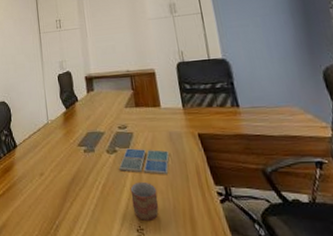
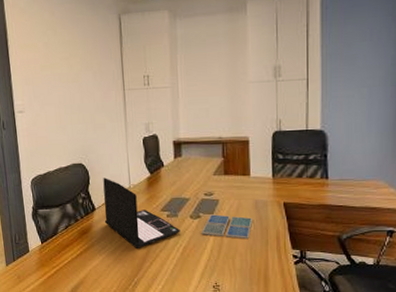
laptop: none [23,114,98,188] -> present [103,178,180,249]
mug: present [130,181,159,220] -> none [210,245,237,278]

